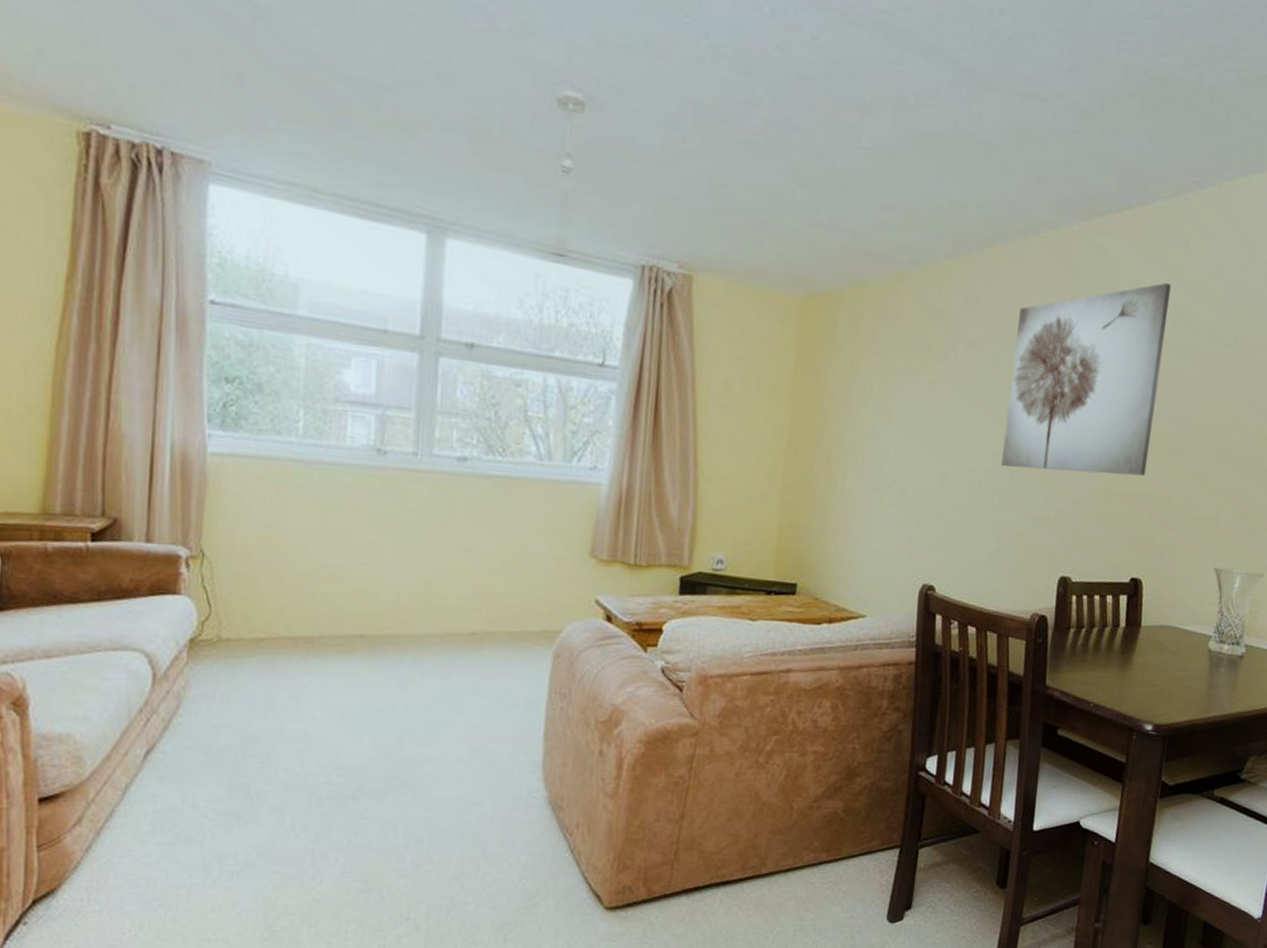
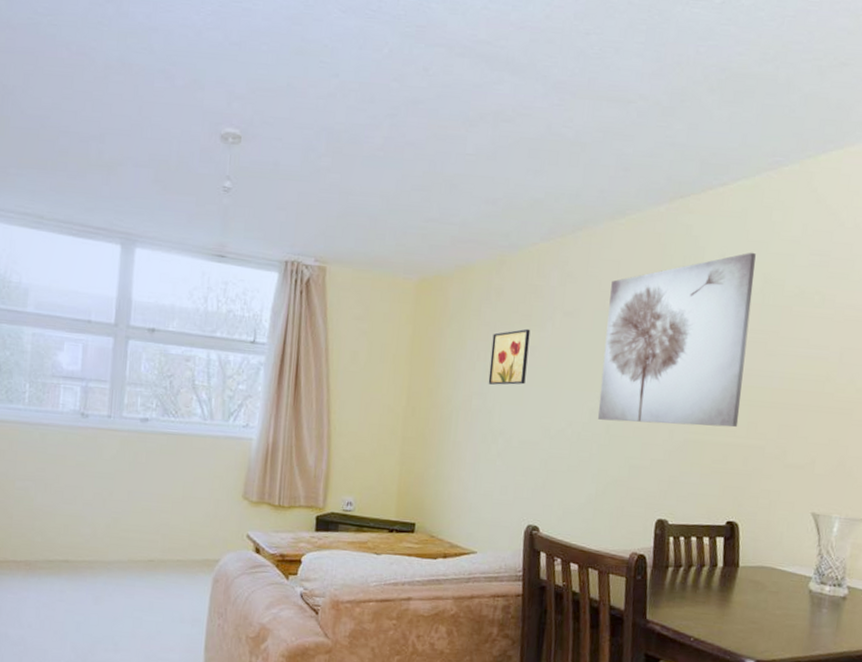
wall art: none [882,359,930,425] -> present [488,328,531,385]

